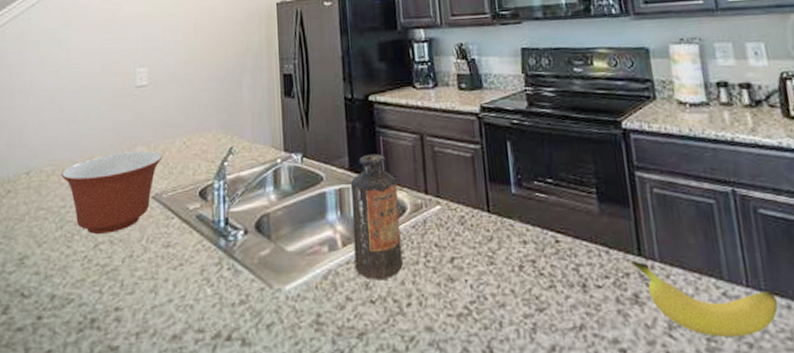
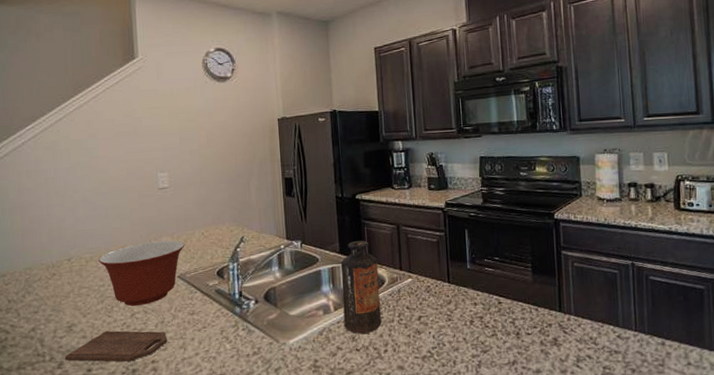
cutting board: none [11,266,135,308] -> present [64,331,167,362]
banana: present [631,260,778,337] -> none [553,315,655,366]

